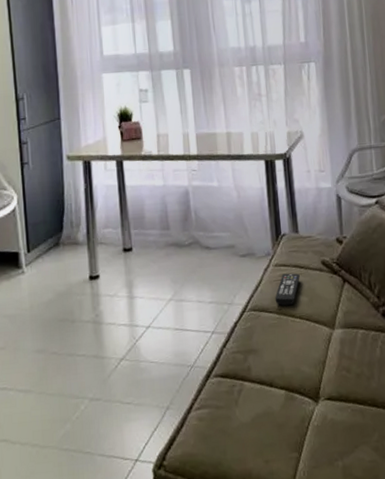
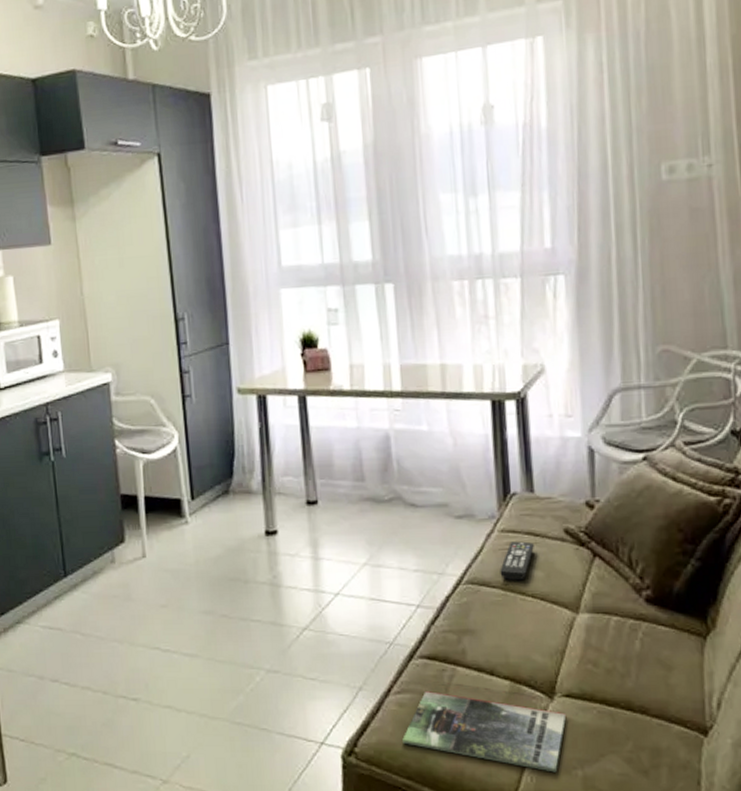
magazine: none [202,405,329,466] -> present [402,691,567,773]

